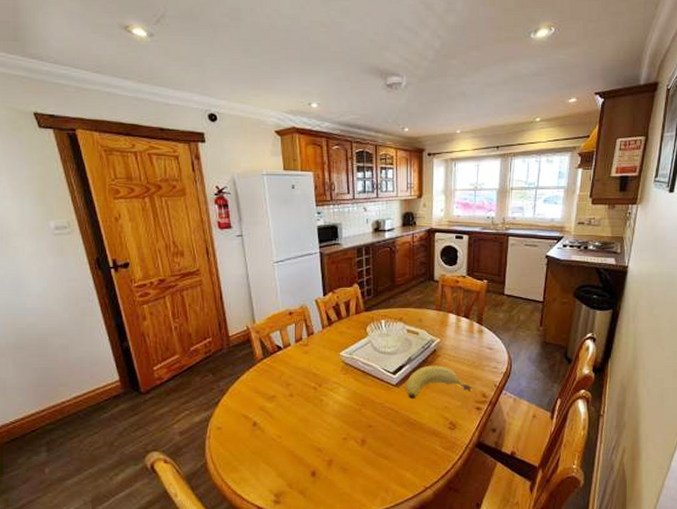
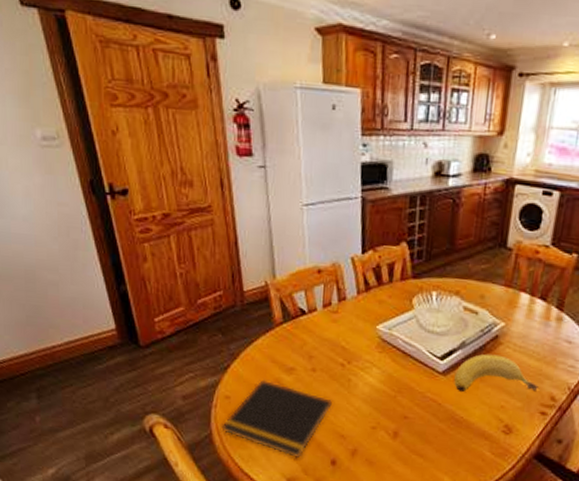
notepad: none [215,408,310,475] -> present [221,379,333,459]

